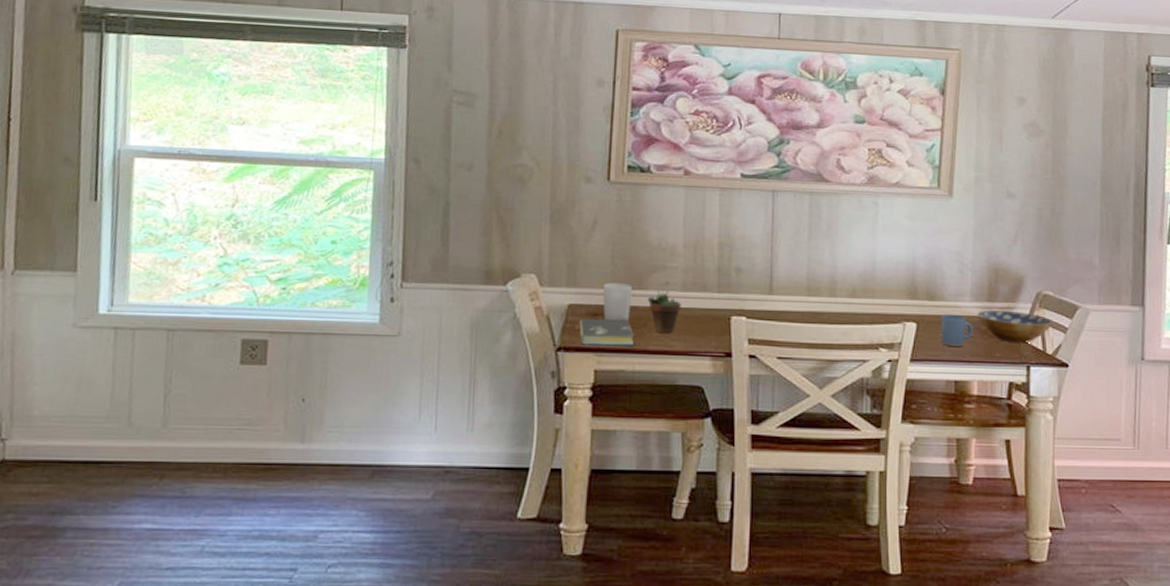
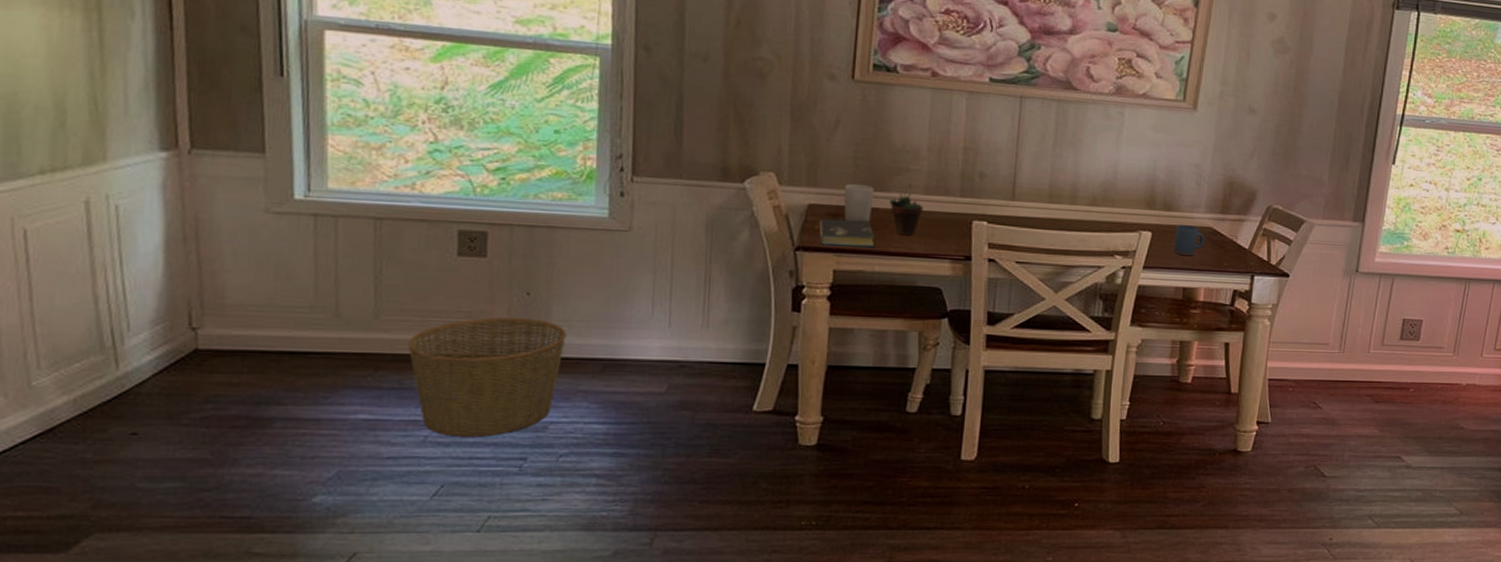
basket: none [191,424,339,547] -> present [408,317,567,437]
bowl: present [977,309,1052,344] -> none [1209,221,1279,254]

